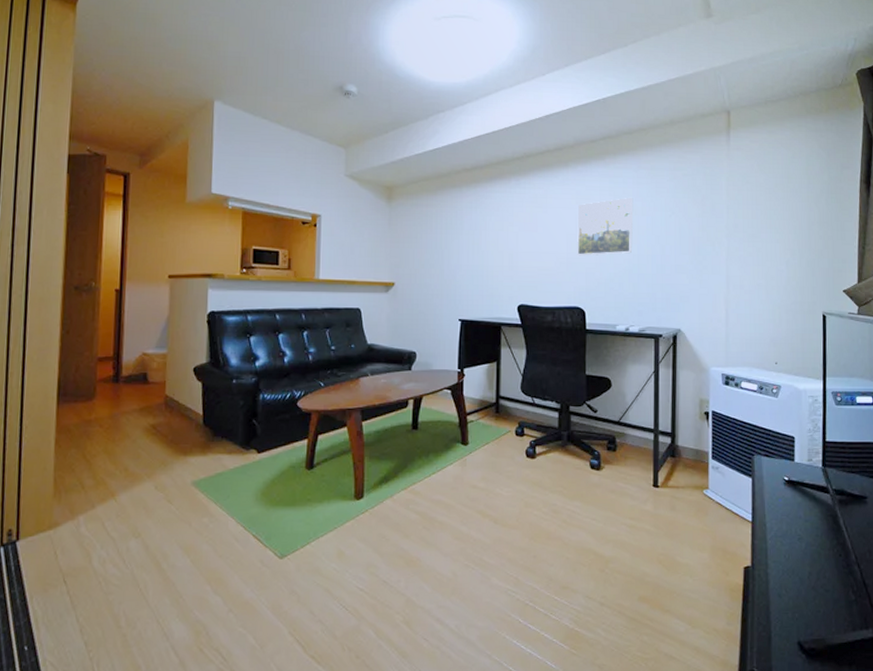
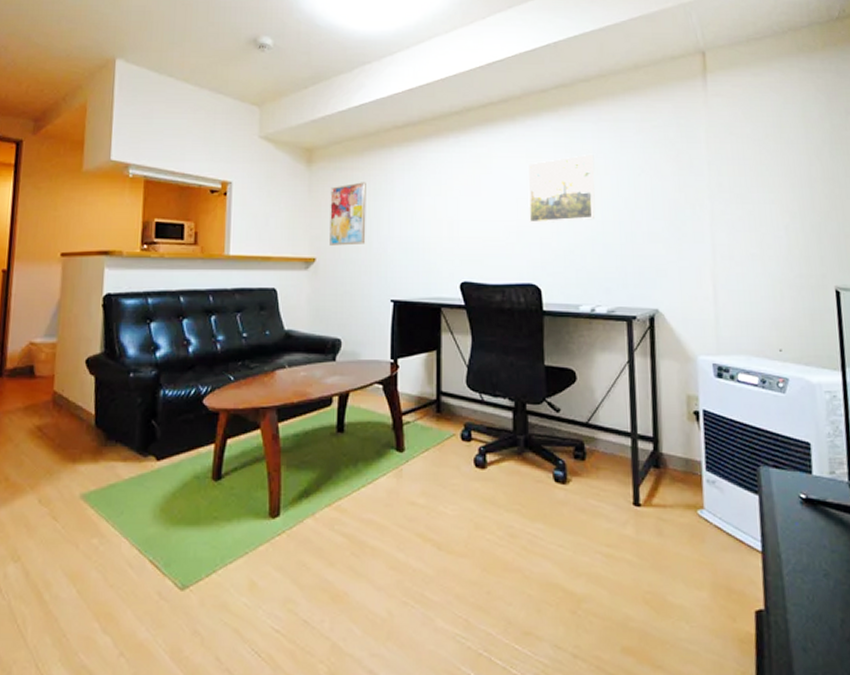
wall art: none [407,217,439,272] -> present [330,182,366,246]

